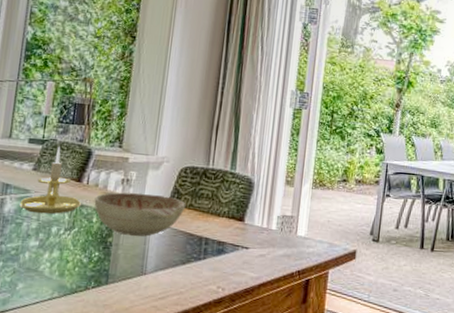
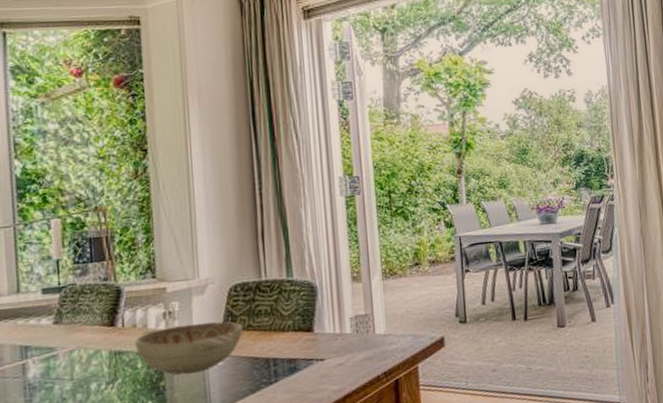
candle holder: present [19,146,82,214] -> none [45,290,121,373]

